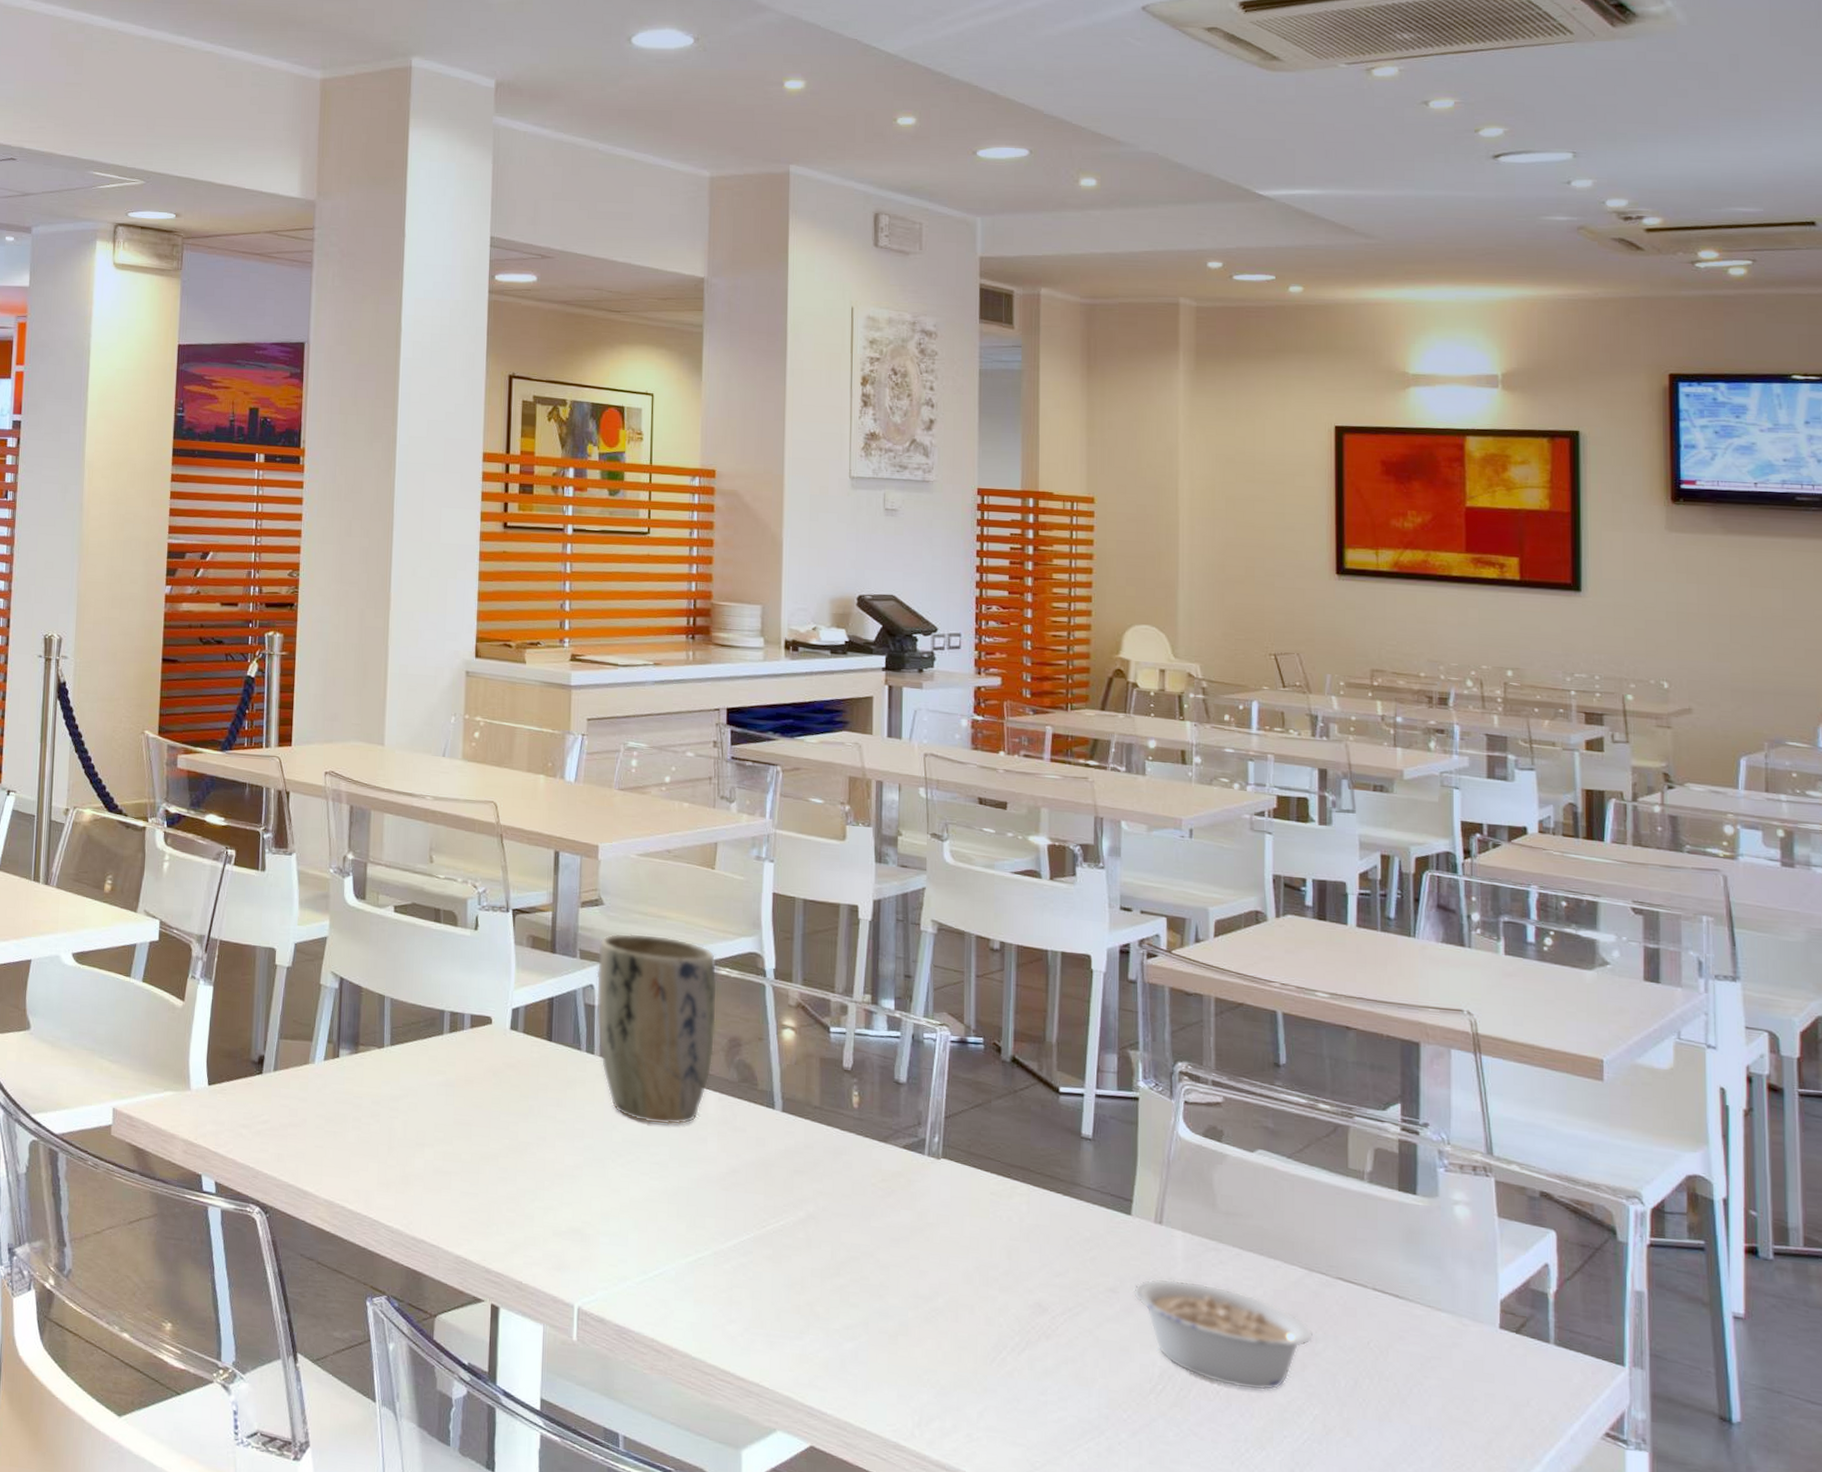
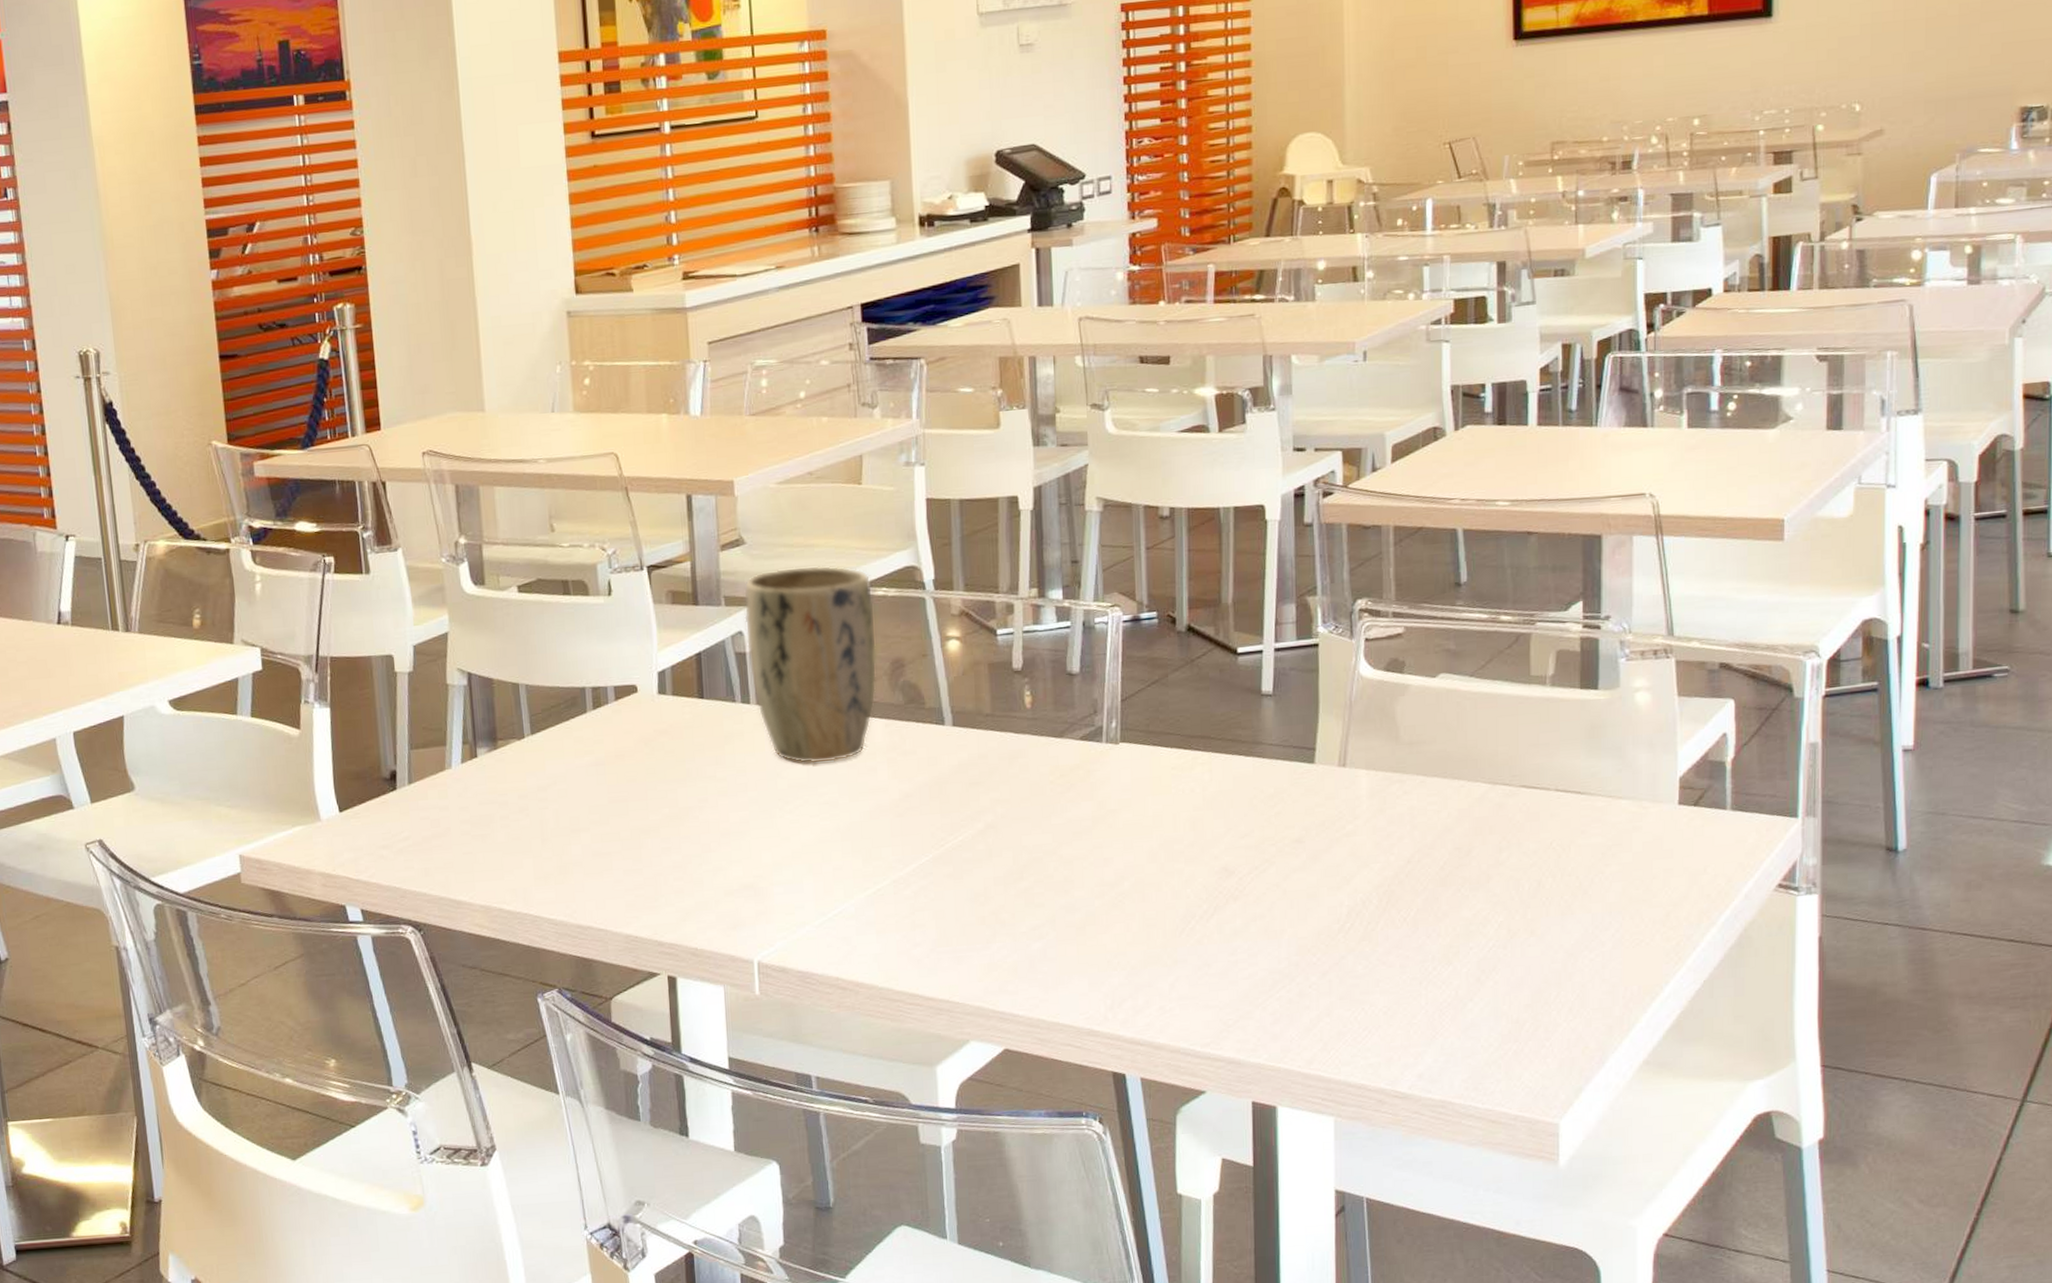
legume: present [1132,1278,1314,1391] -> none [1318,816,1498,911]

